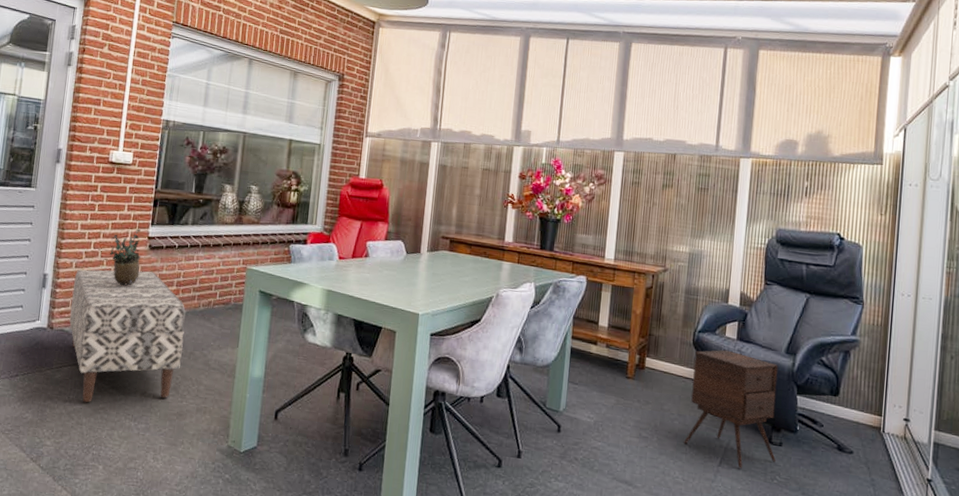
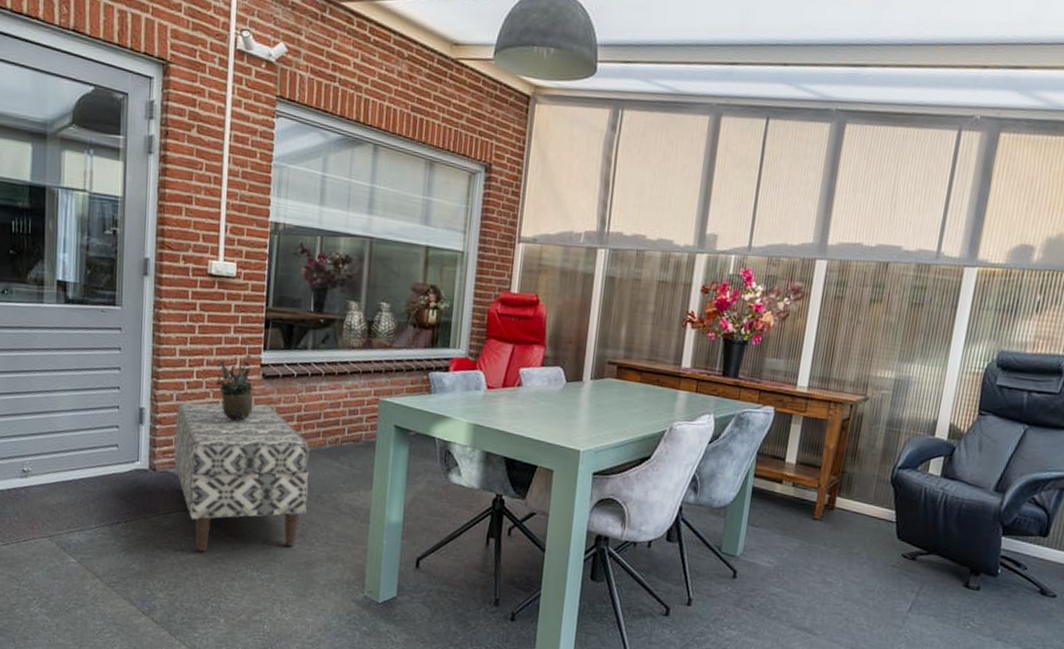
side table: present [684,349,779,469] -> none [872,487,985,614]

